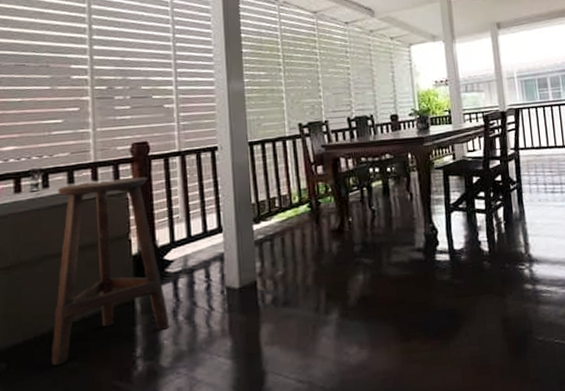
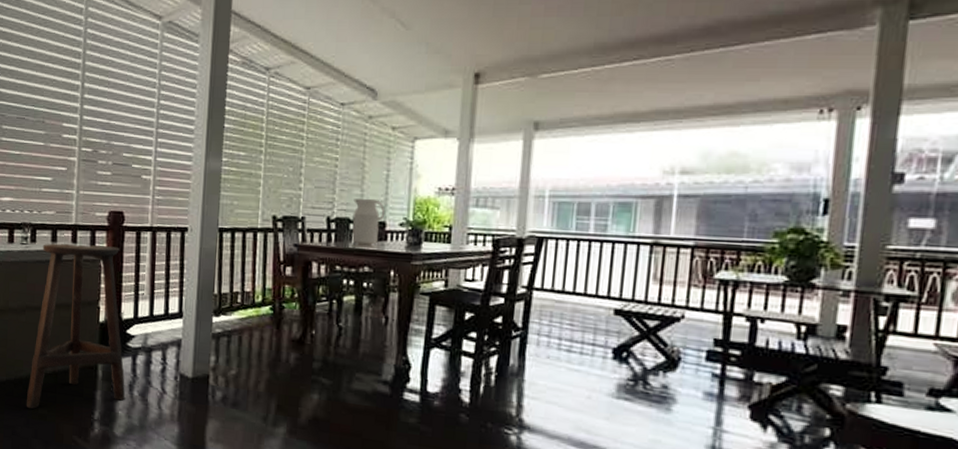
water jug: none [368,97,396,140] -> present [352,198,386,250]

